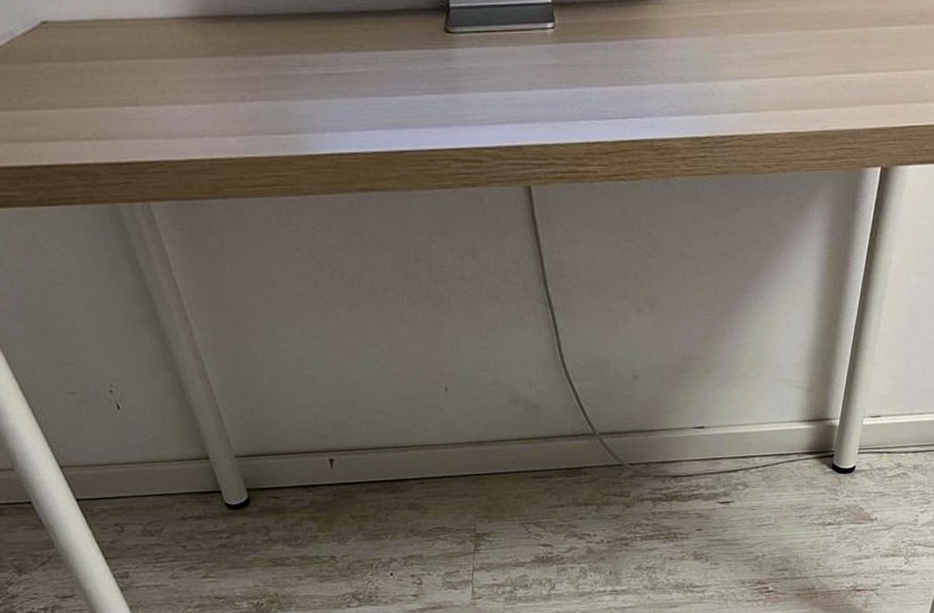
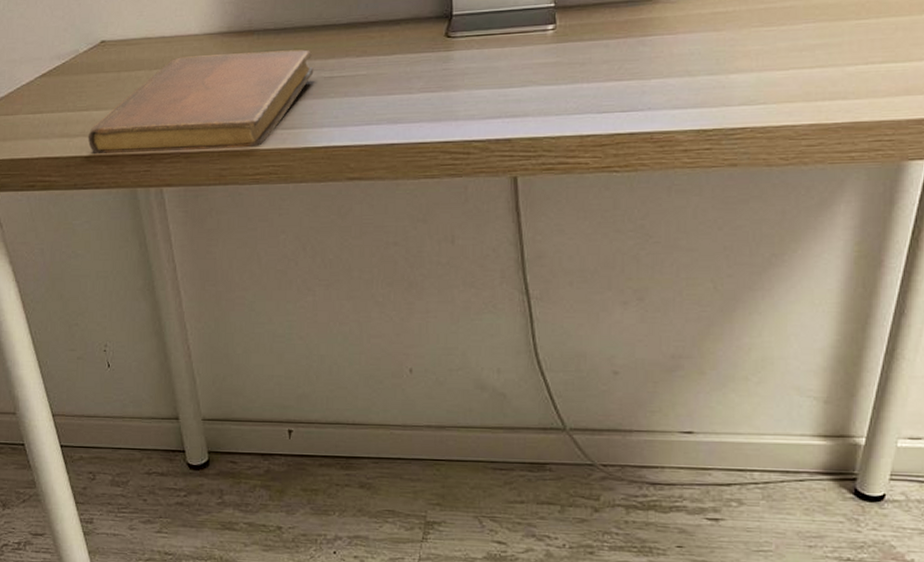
notebook: none [45,41,307,162] -> present [87,49,314,154]

